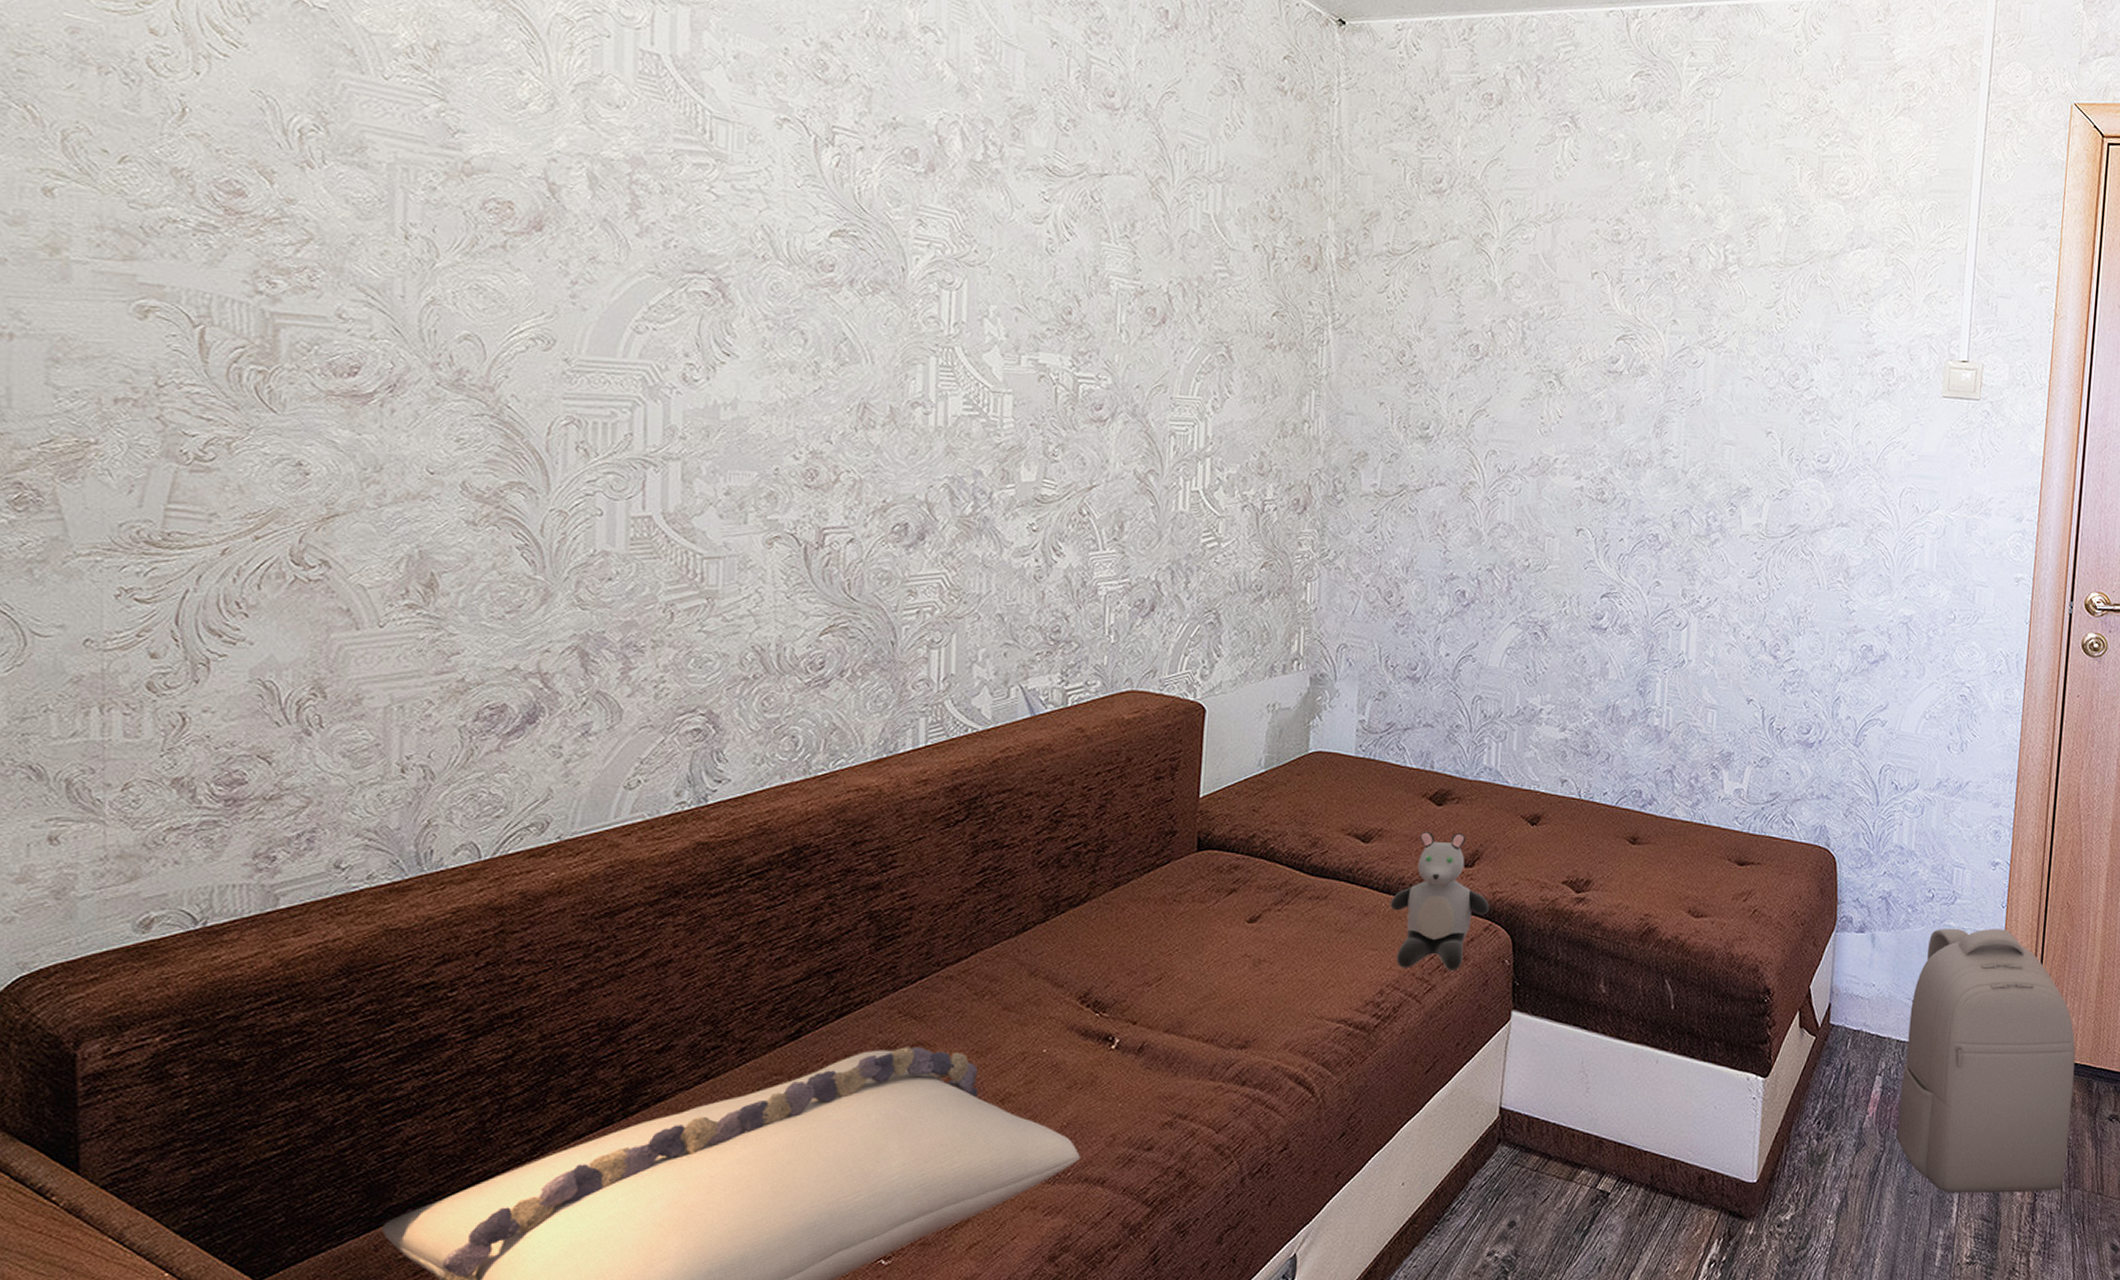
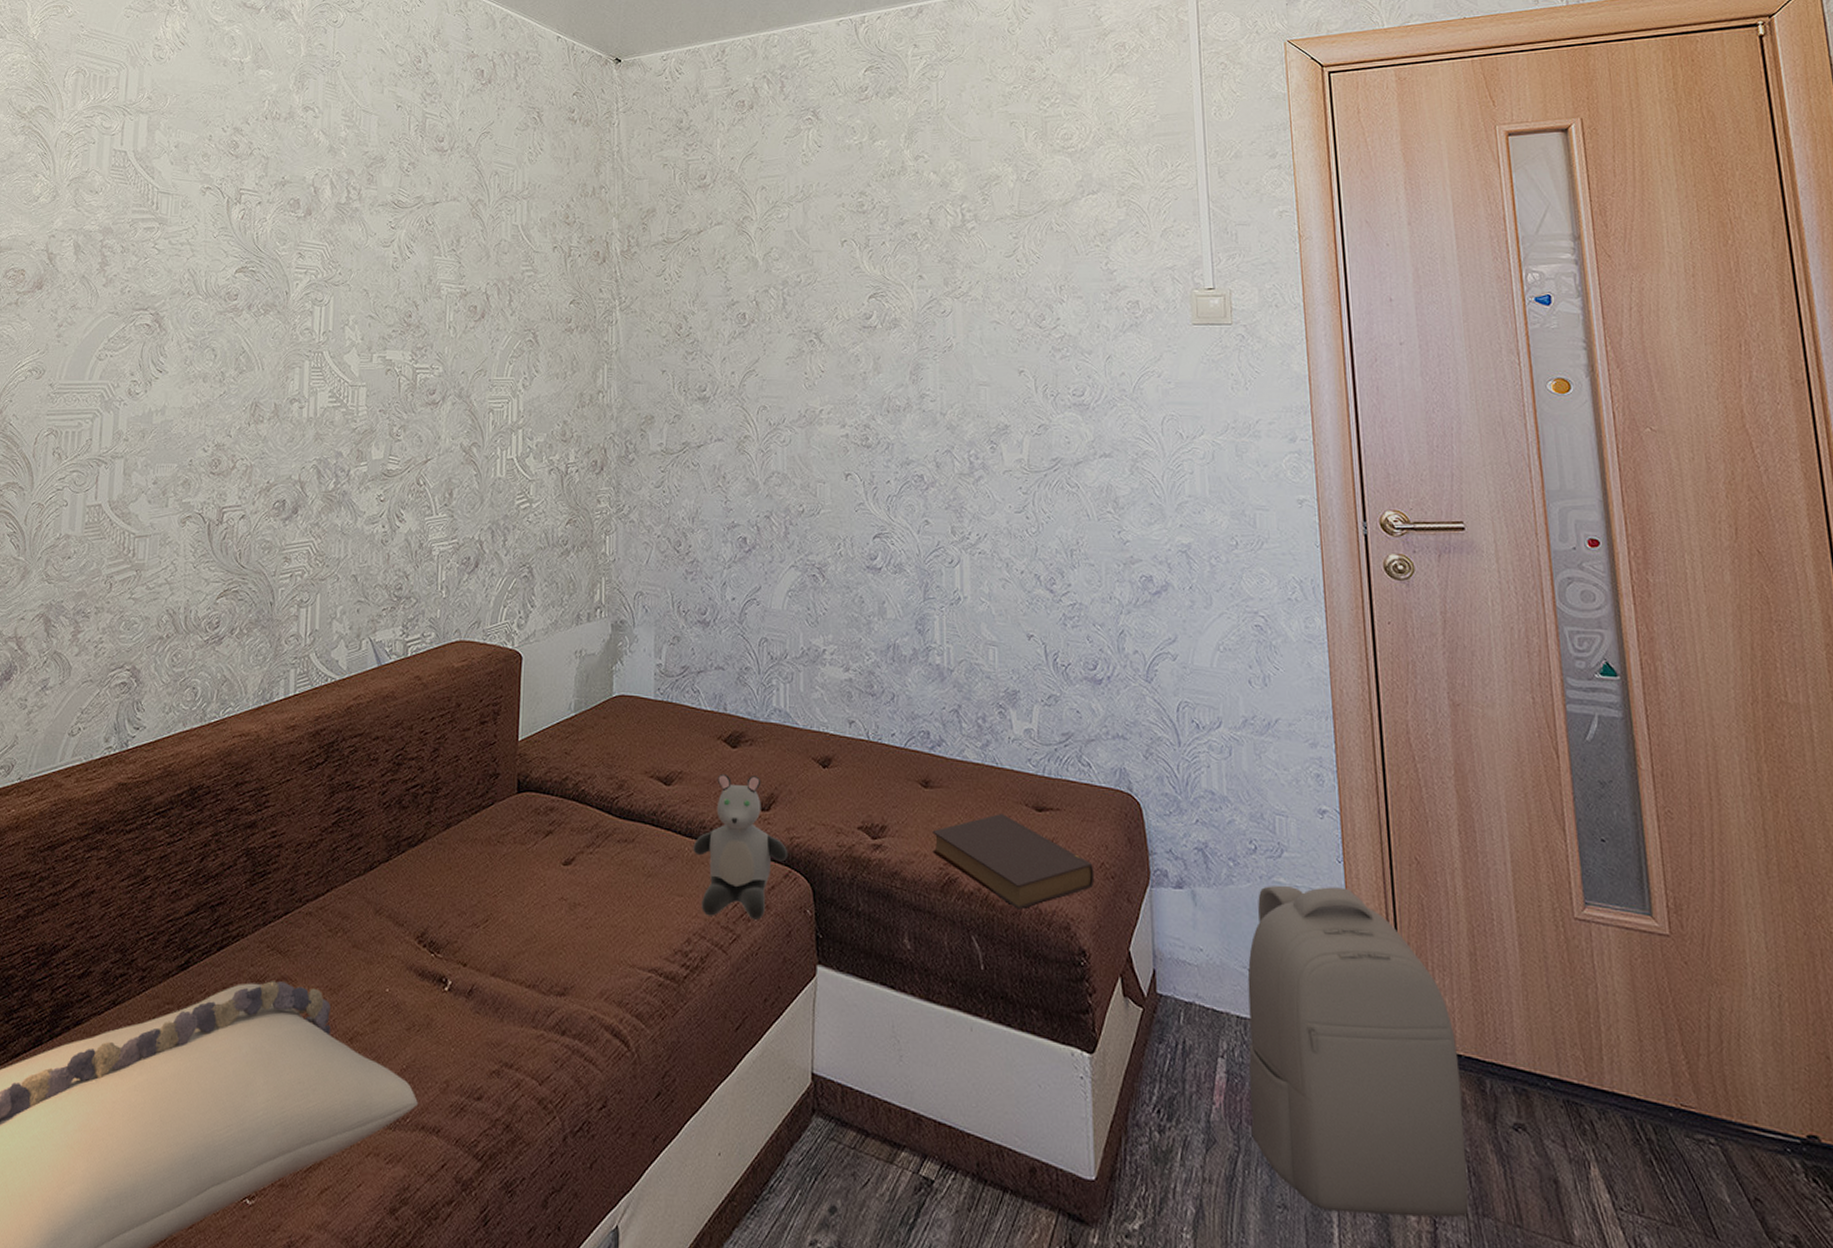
book: none [1635,868,1786,956] -> present [932,814,1095,911]

